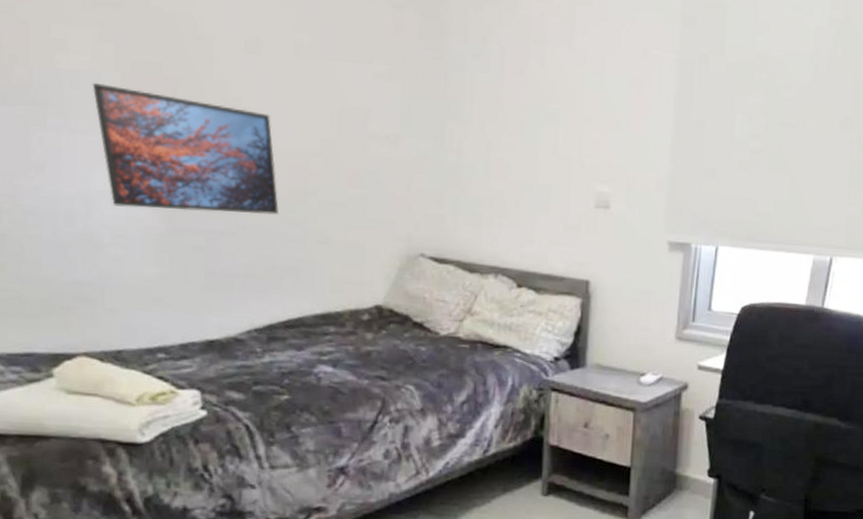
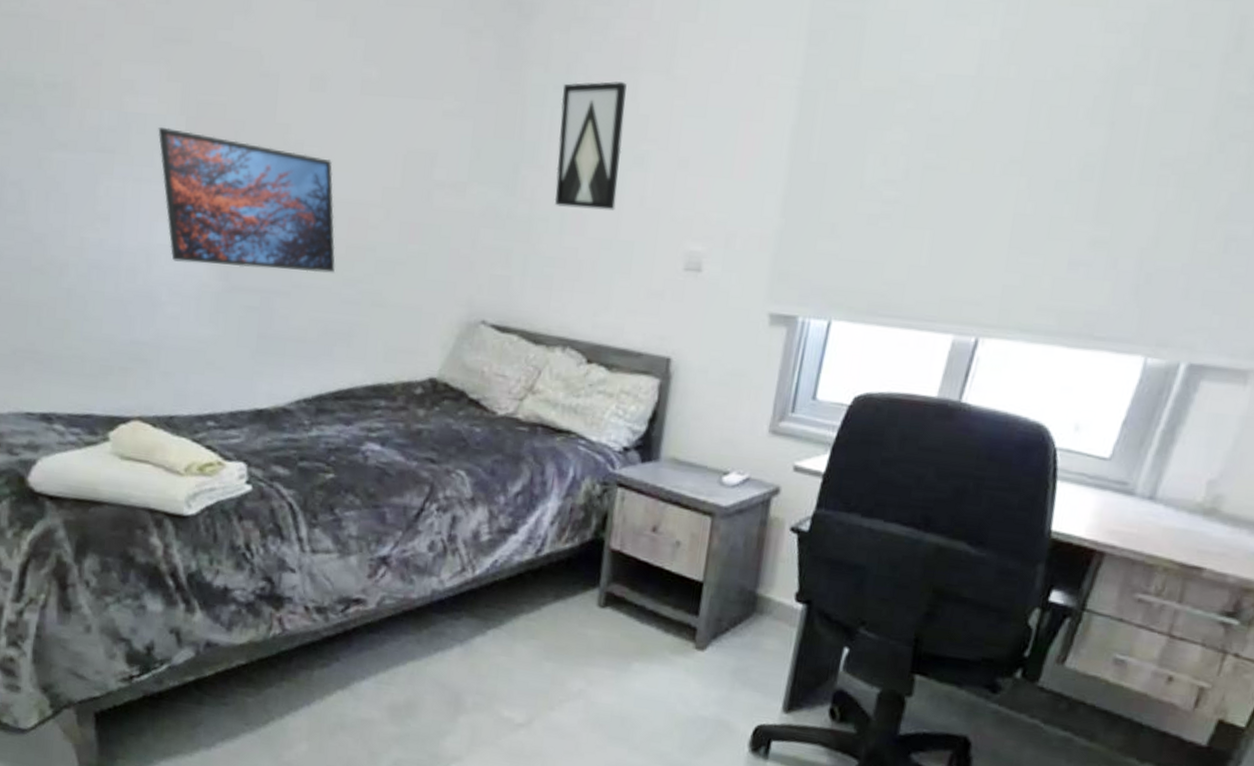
wall art: none [479,51,535,159] -> present [554,81,627,211]

